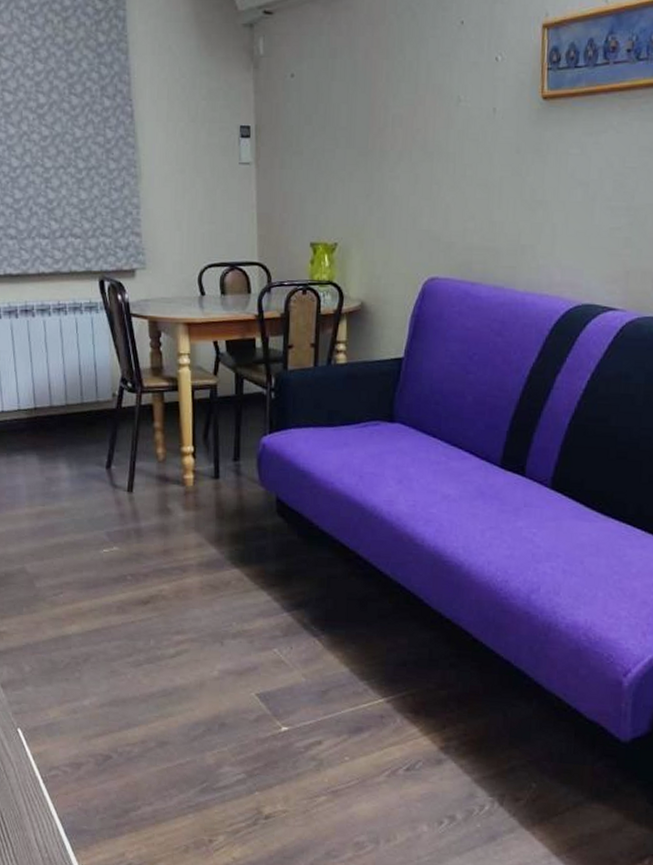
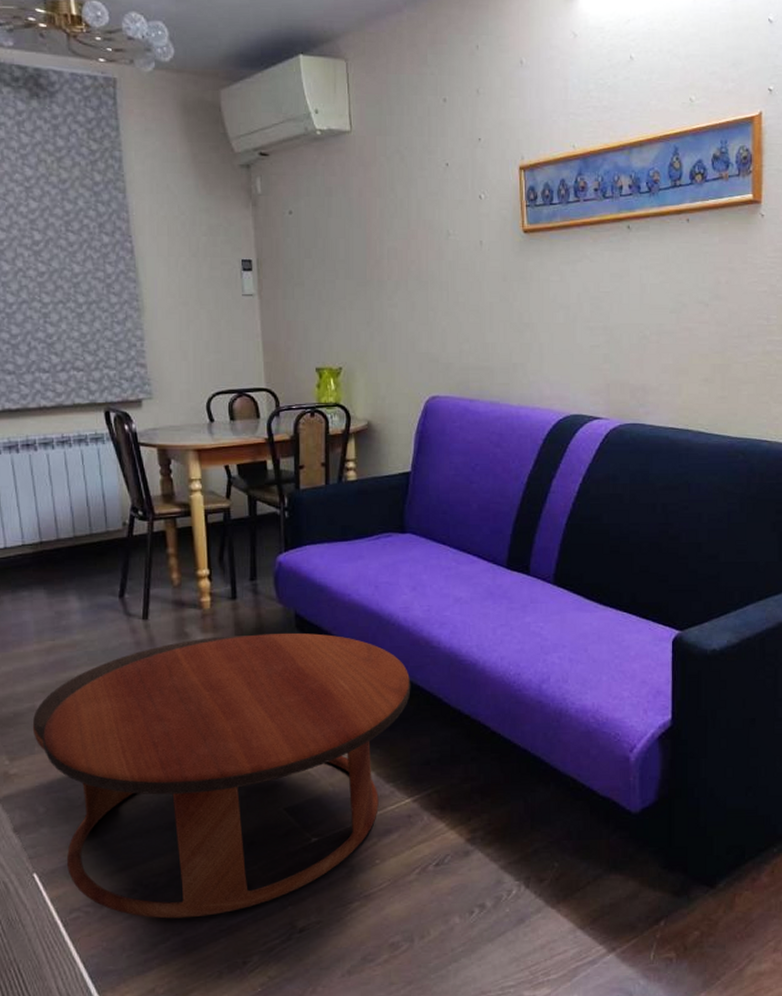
coffee table: none [21,515,391,791] -> present [32,633,411,919]

